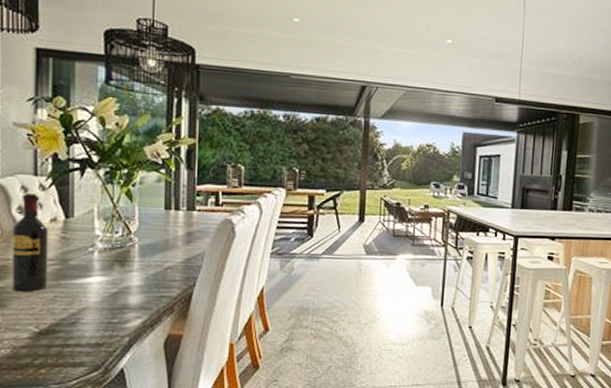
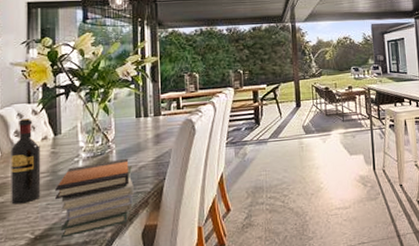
book stack: none [65,255,158,336] -> present [55,158,134,238]

